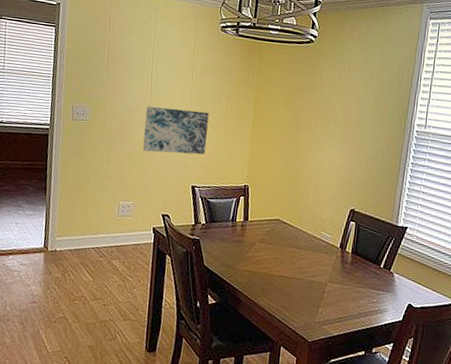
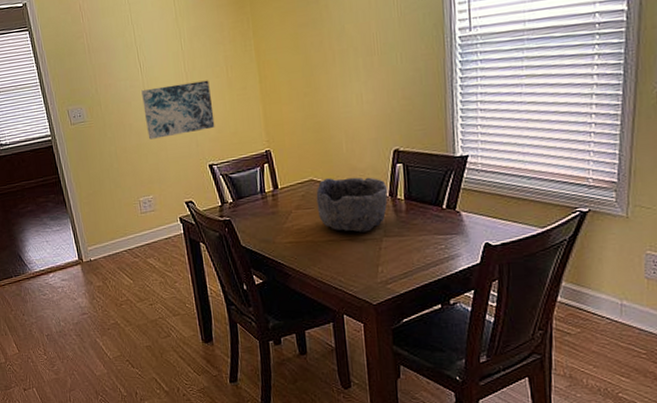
bowl: none [277,221,339,275] -> present [316,177,388,233]

